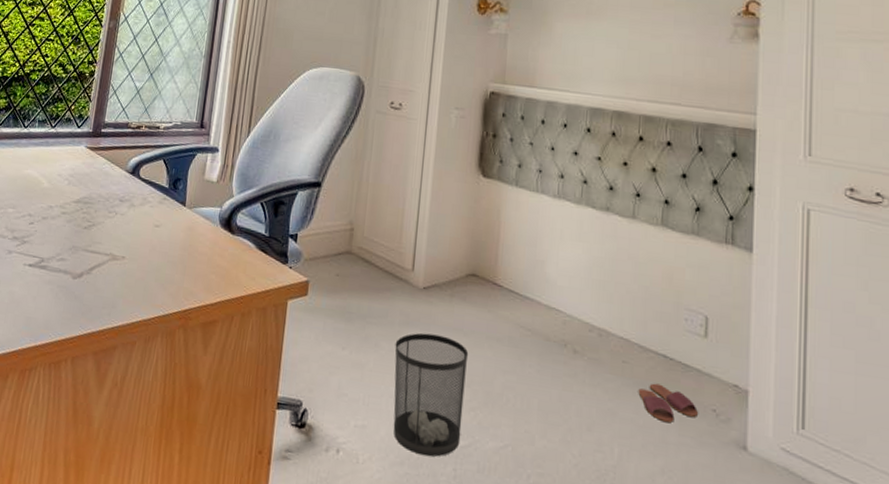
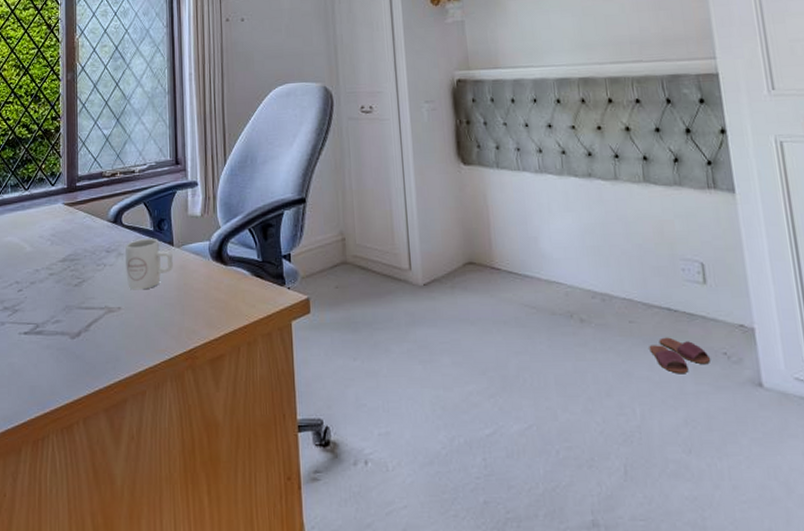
mug: none [135,194,183,244] -> present [125,238,173,290]
waste bin: present [393,332,469,457] -> none [405,329,485,452]

